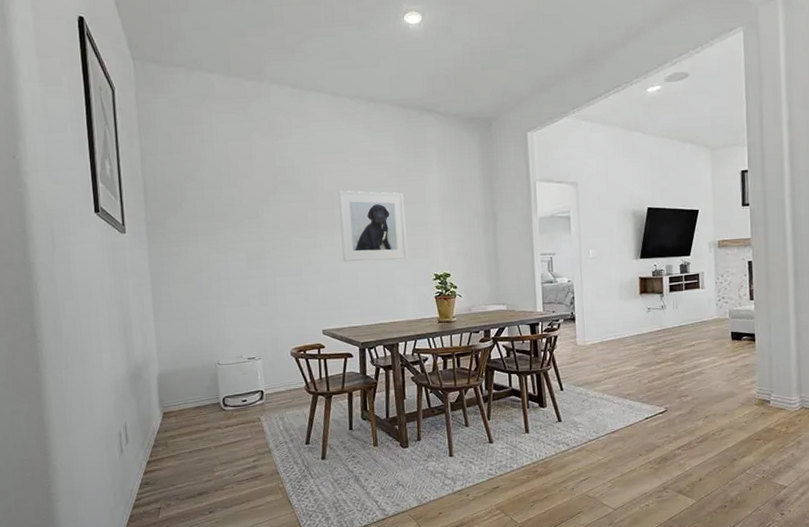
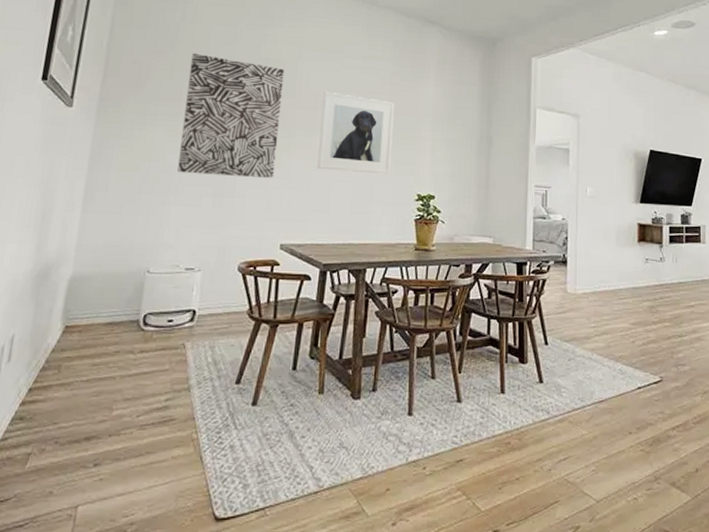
wall art: none [216,170,307,280] -> present [177,53,285,179]

